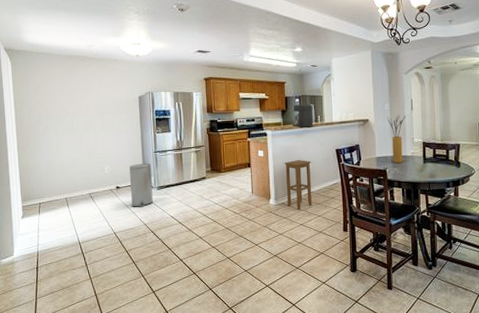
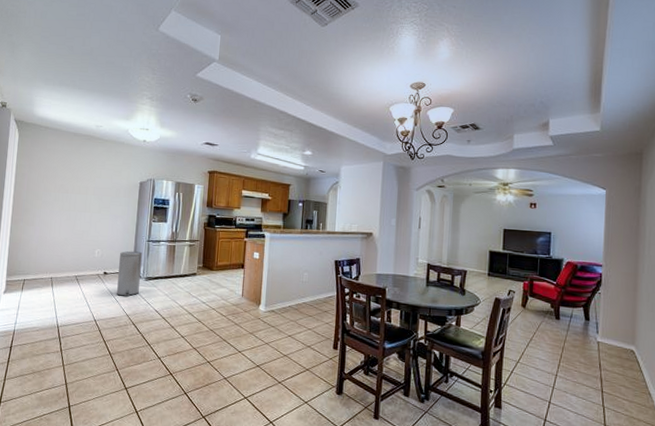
stool: present [284,160,313,211] -> none [277,266,307,321]
coffee maker: present [292,104,314,128] -> none [292,209,316,234]
vase: present [387,115,406,164] -> none [392,232,412,284]

